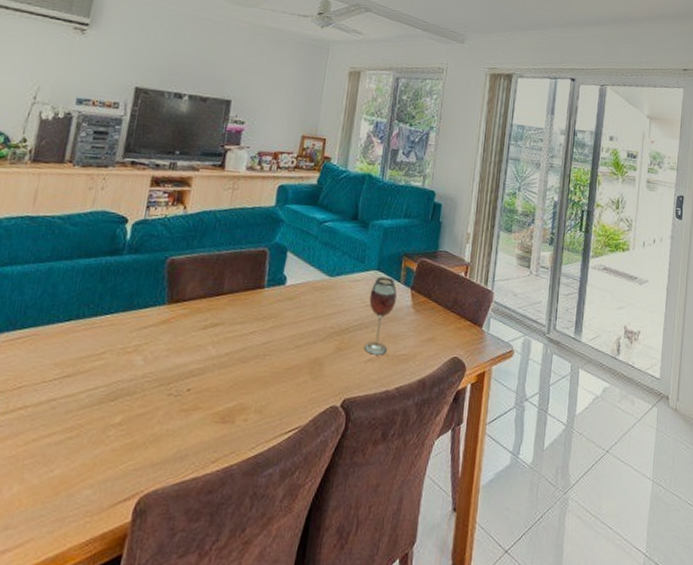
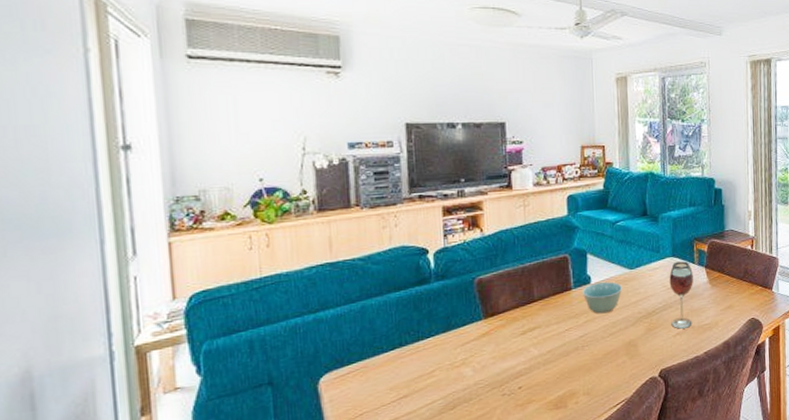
bowl: none [274,285,319,322] -> present [581,282,623,314]

